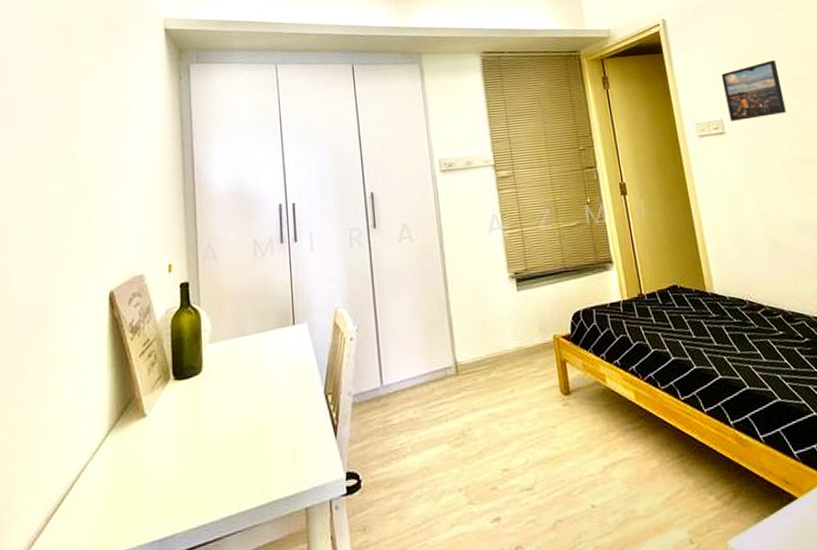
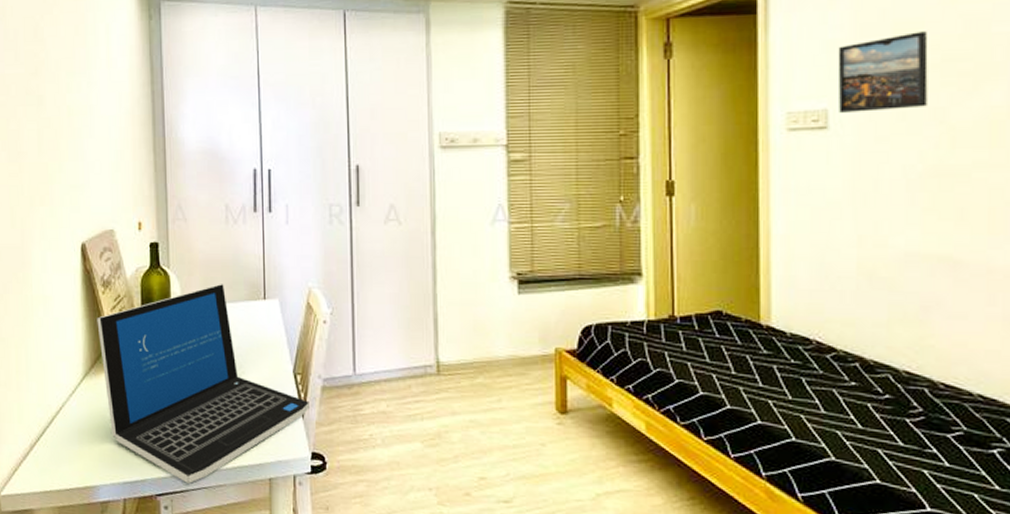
laptop: none [124,315,342,530] -> present [97,284,309,483]

